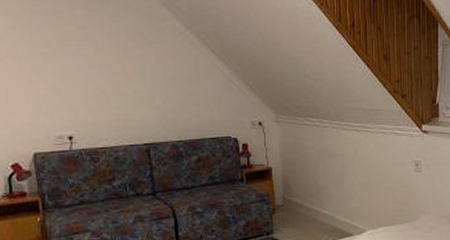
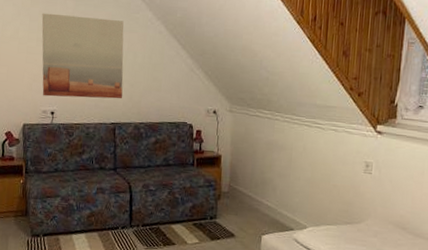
wall art: none [45,25,154,120] -> present [41,13,124,99]

